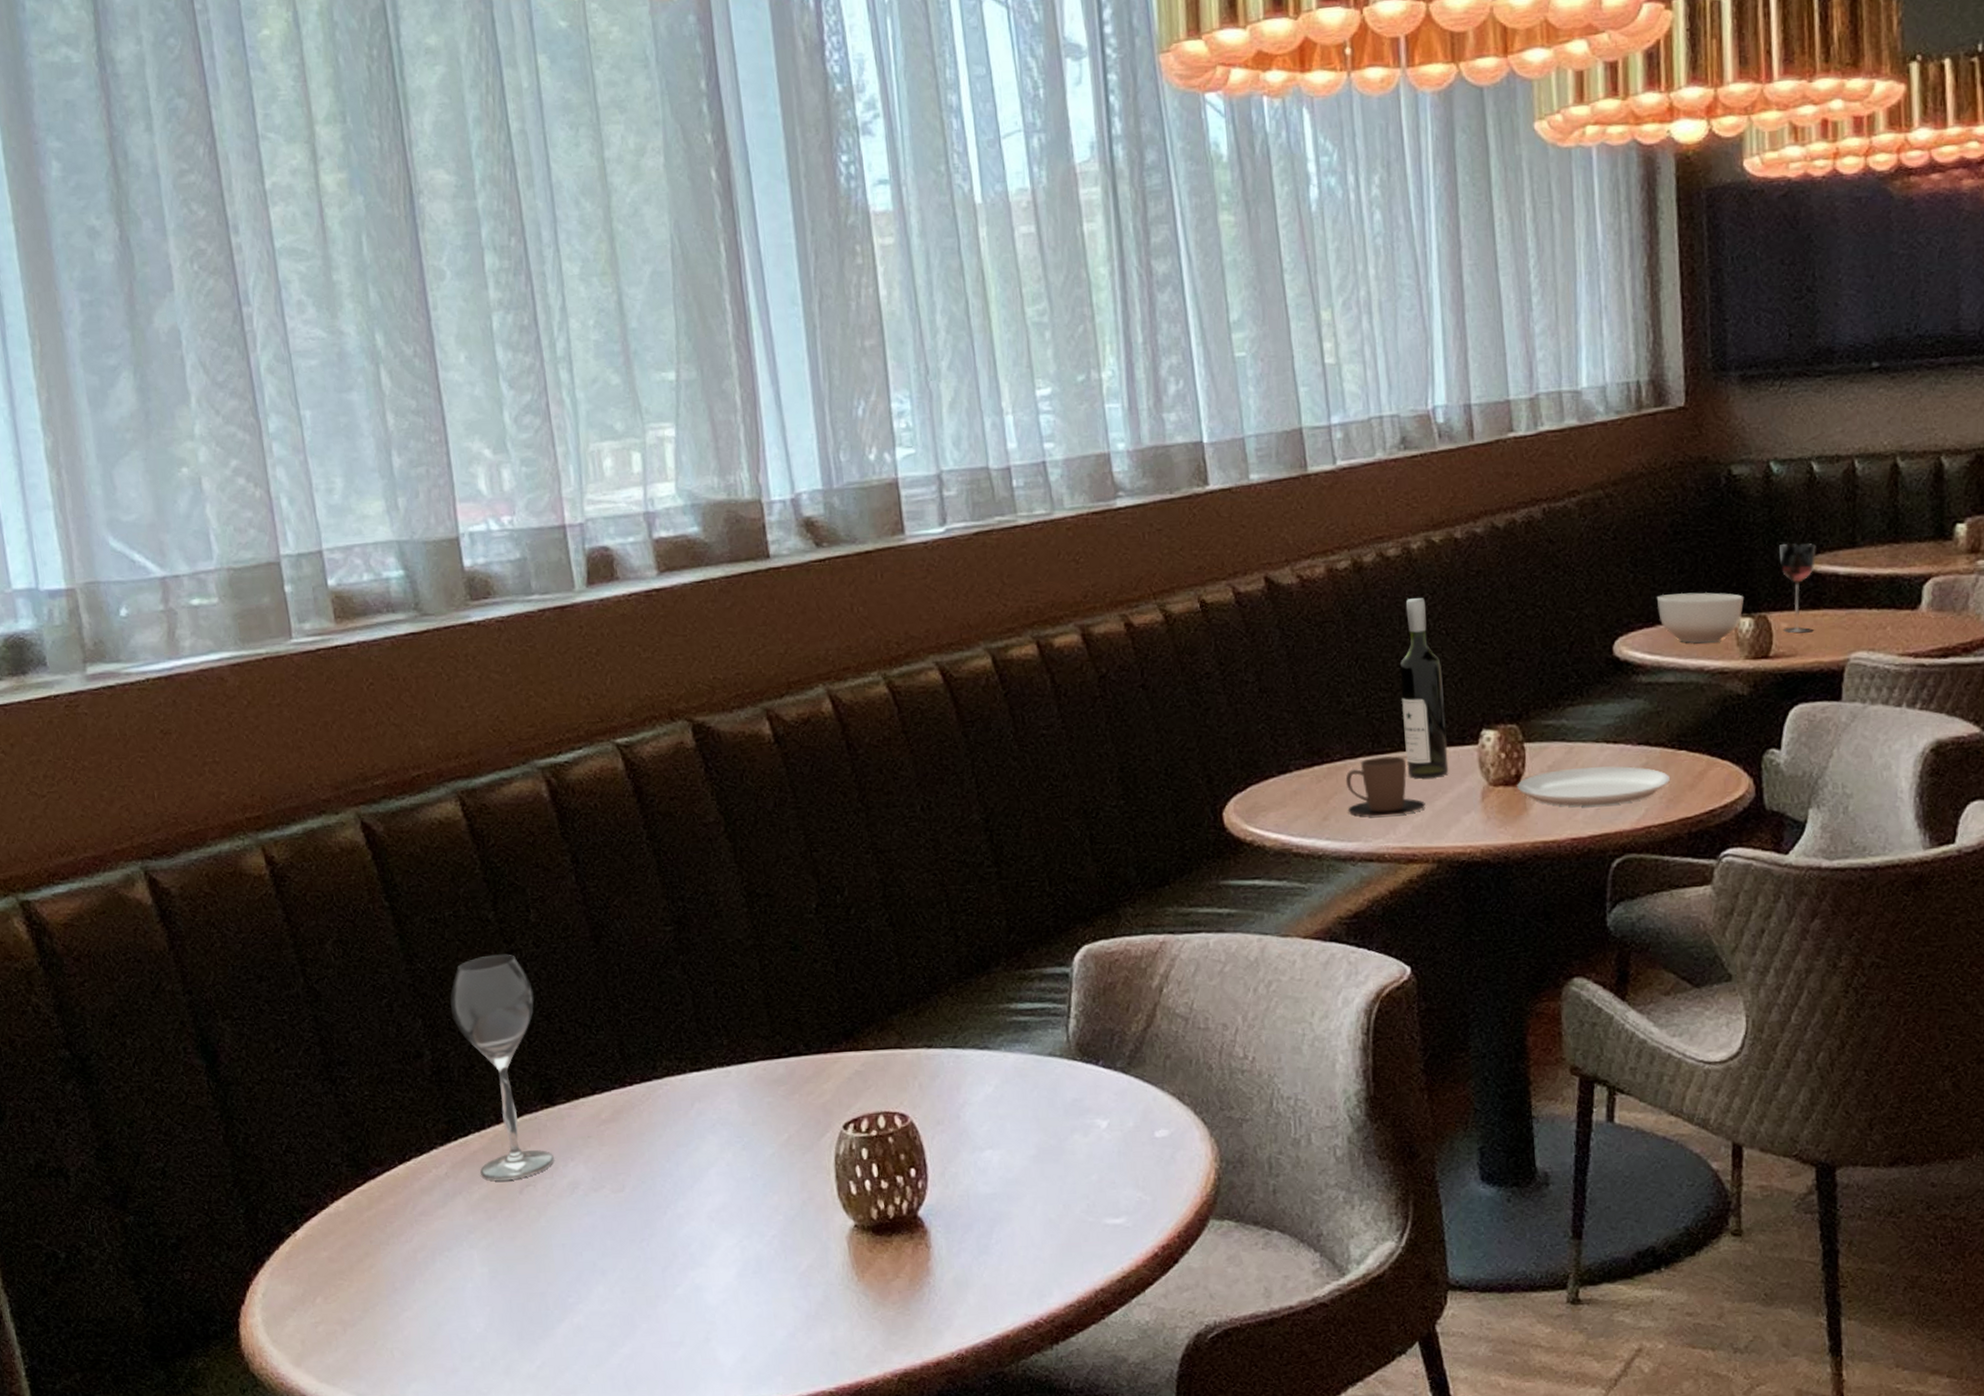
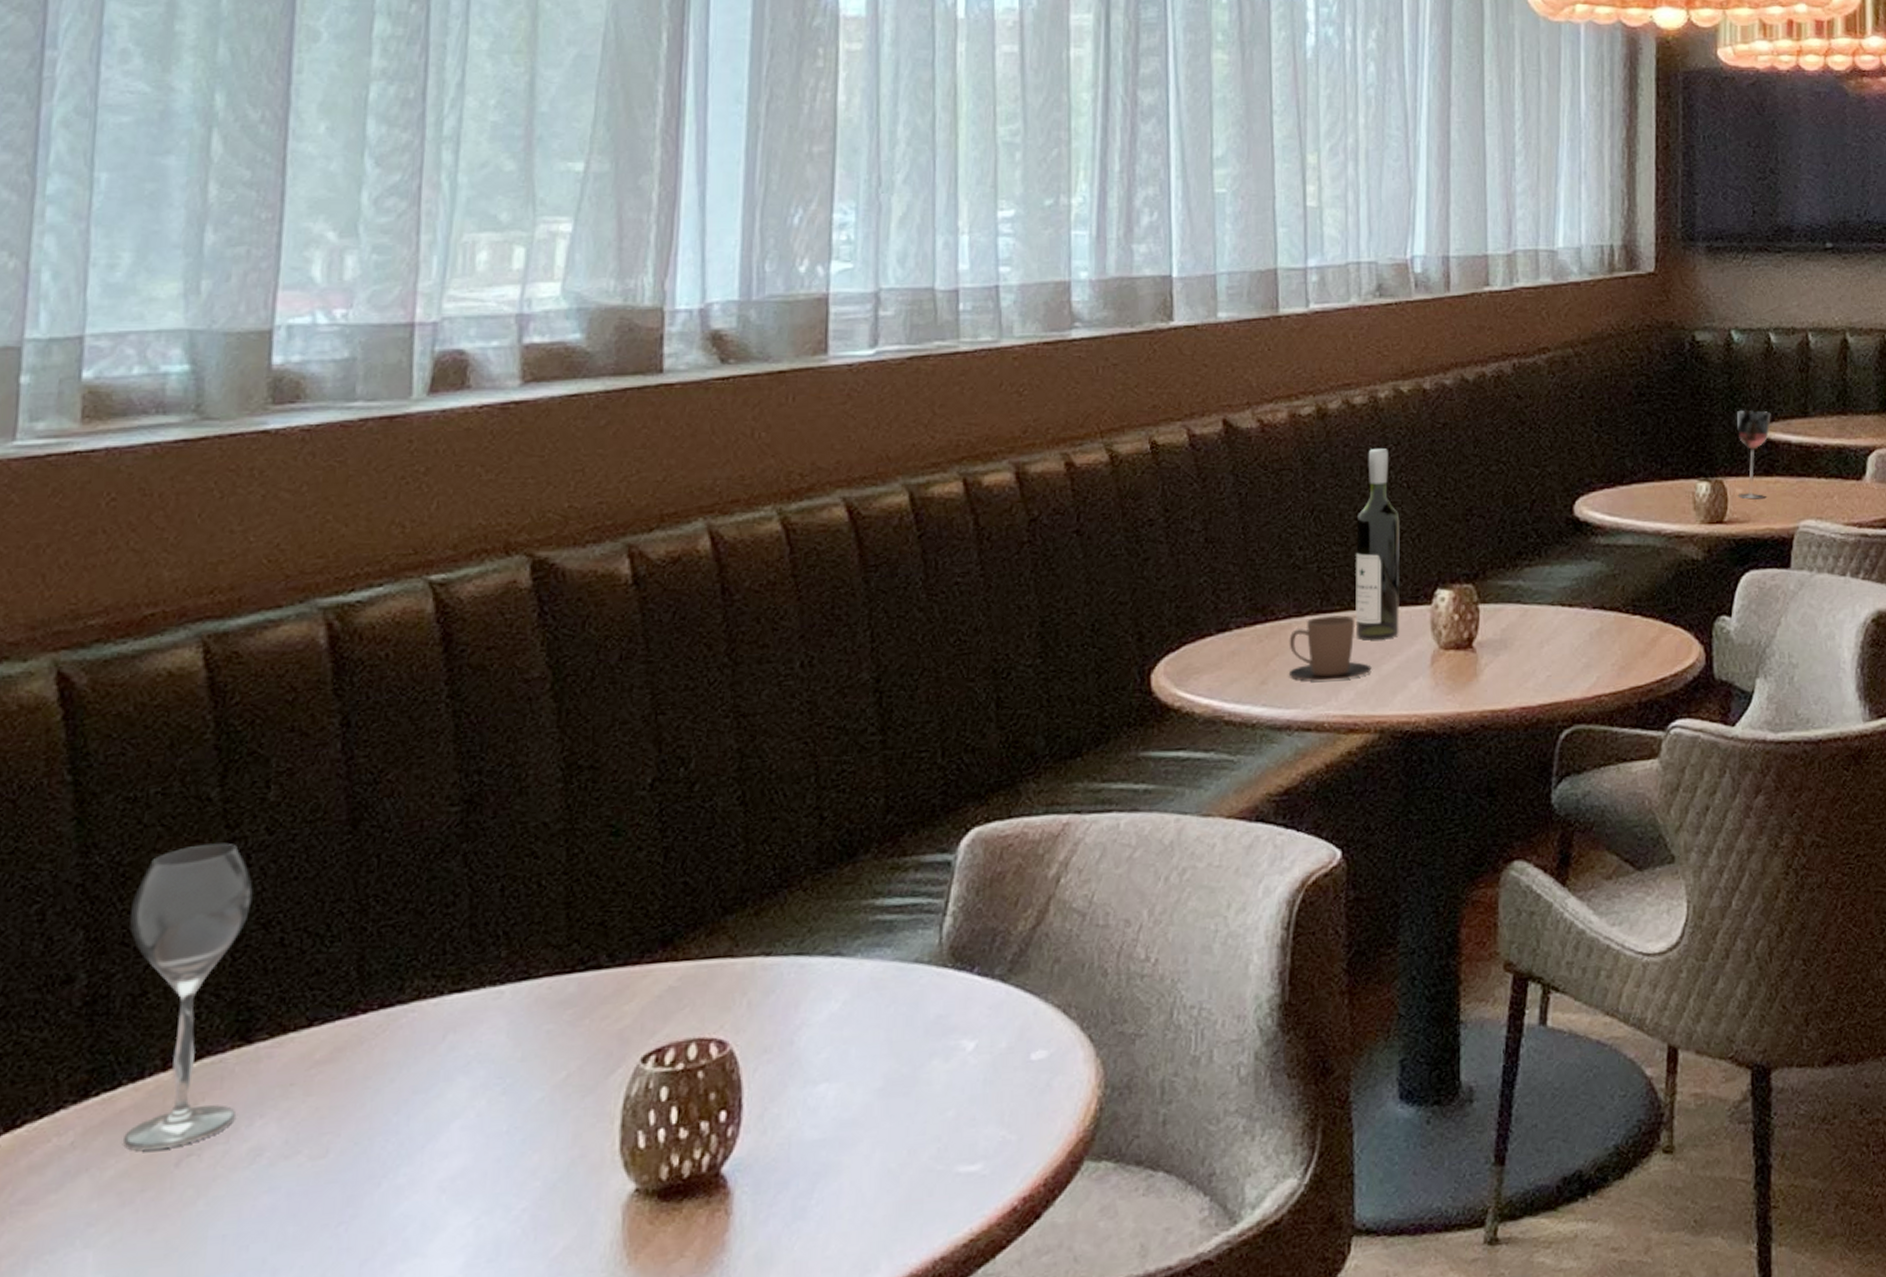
plate: present [1517,766,1671,806] -> none [1468,630,1624,673]
bowl: present [1656,592,1745,644] -> none [1618,454,1703,506]

